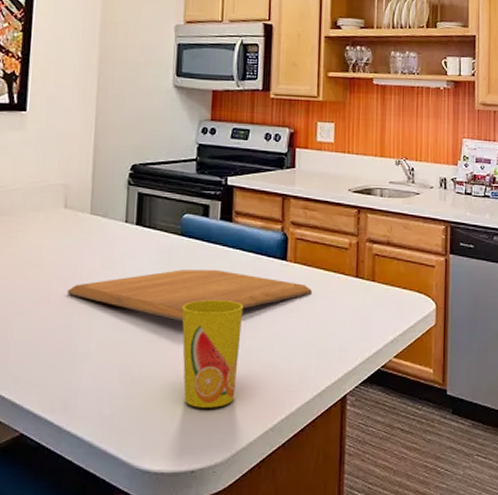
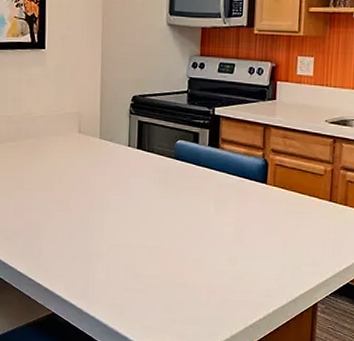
chopping board: present [66,270,312,322] -> none [83,188,289,232]
cup: present [181,300,244,408] -> none [176,215,229,305]

